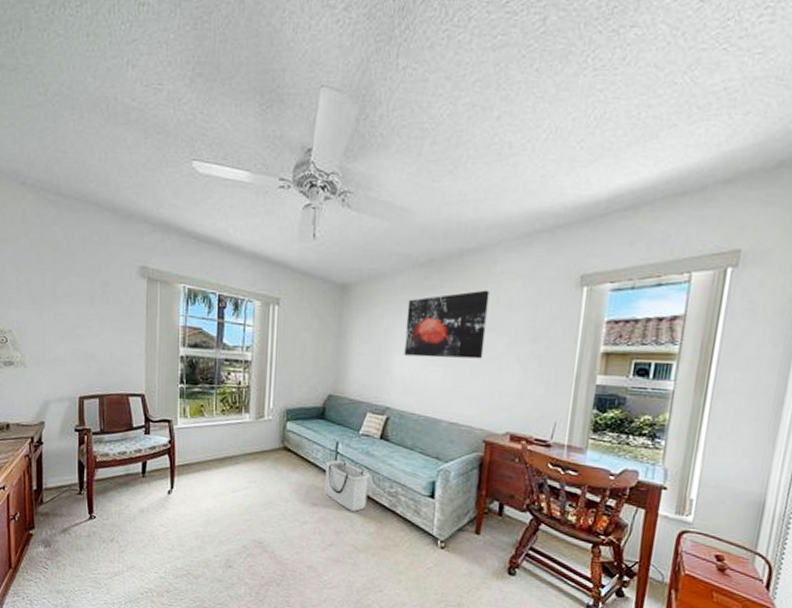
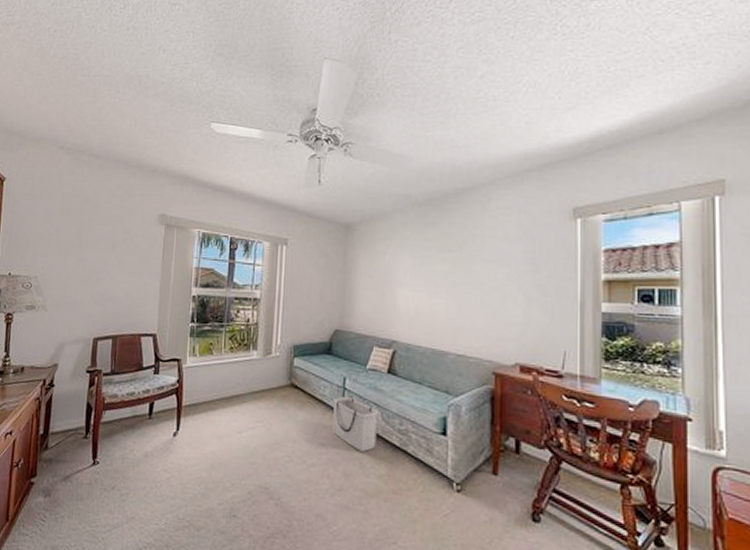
wall art: present [404,290,490,359] -> none [407,225,487,290]

